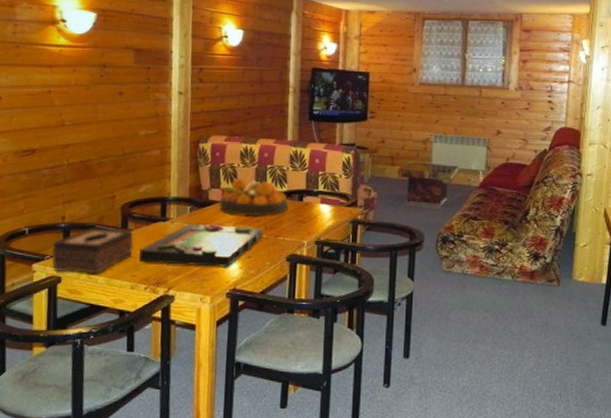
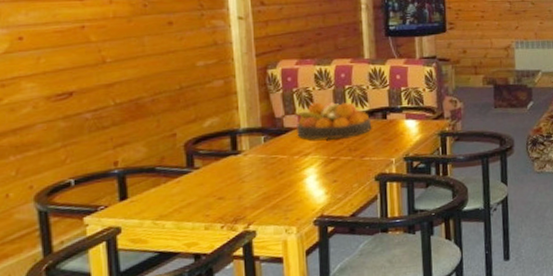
tissue box: present [51,227,134,274] -> none [106,168,203,223]
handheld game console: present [139,223,263,268] -> none [211,149,347,200]

